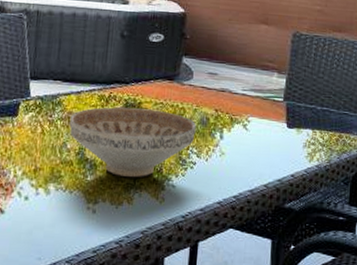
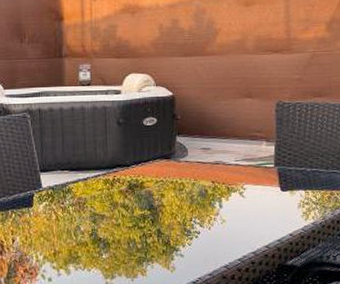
decorative bowl: present [69,107,196,178] -> none [80,187,196,252]

